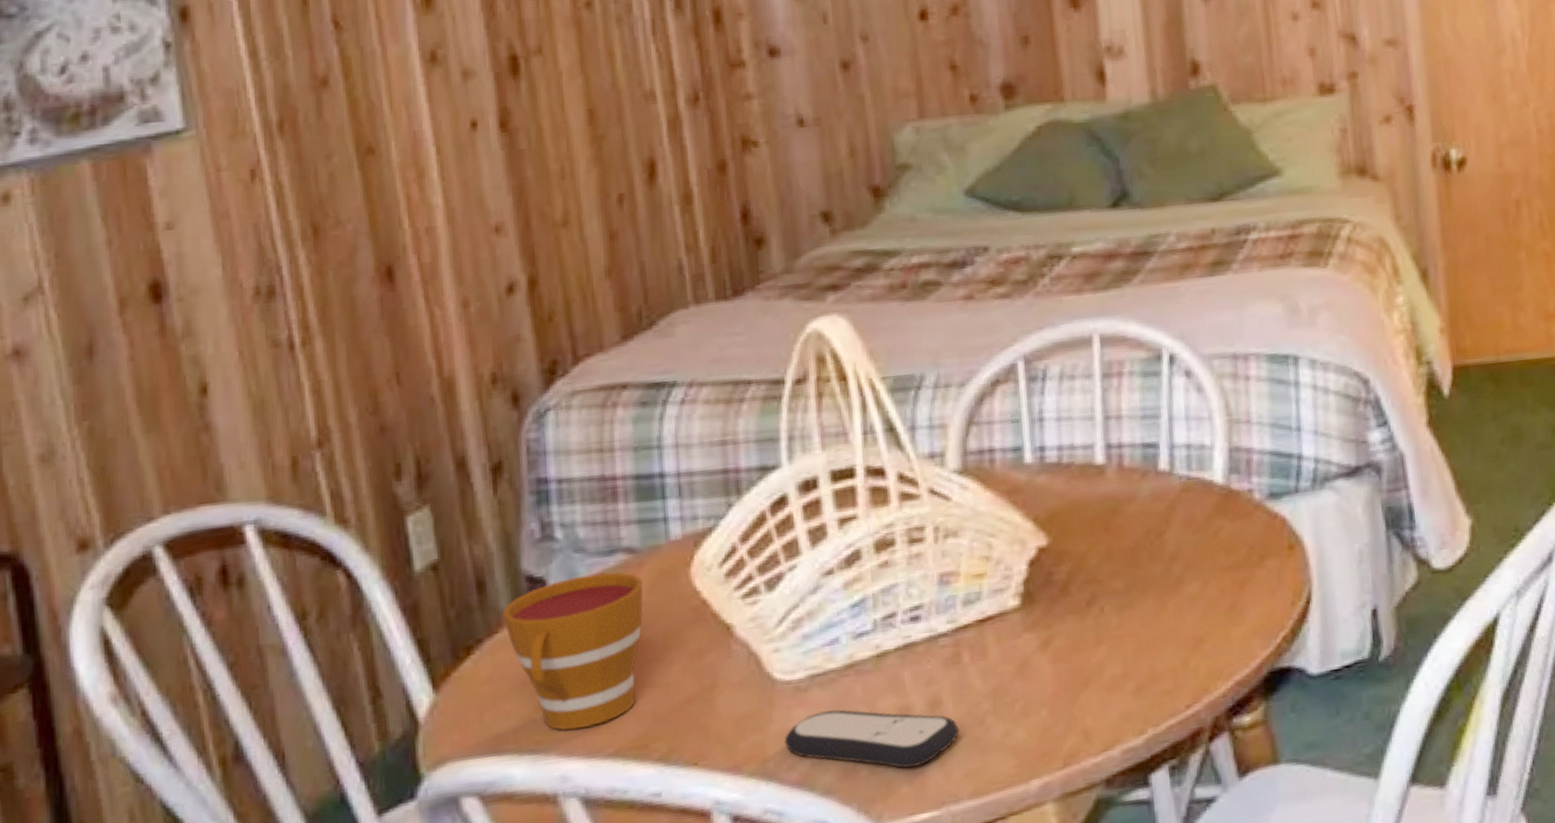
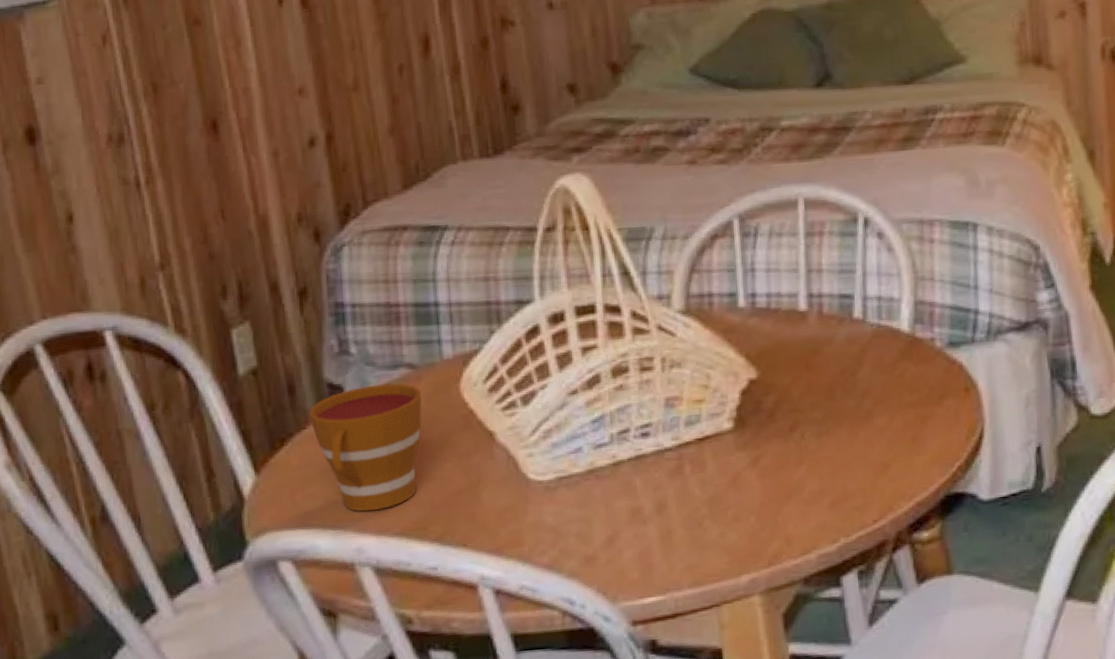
remote control: present [784,709,960,769] -> none [537,507,682,560]

